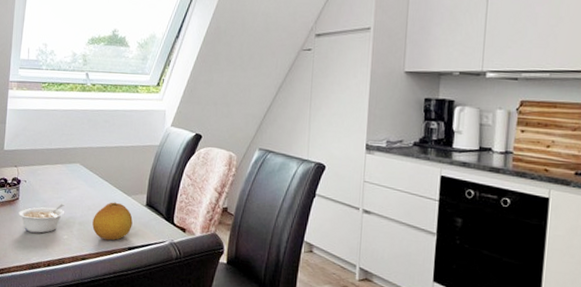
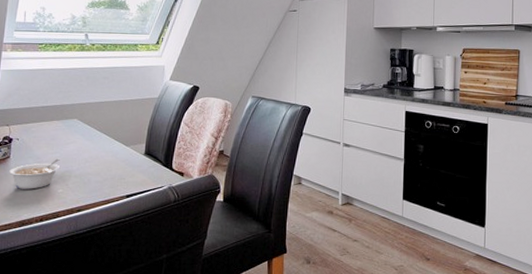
fruit: present [92,202,133,241] -> none [89,153,131,190]

